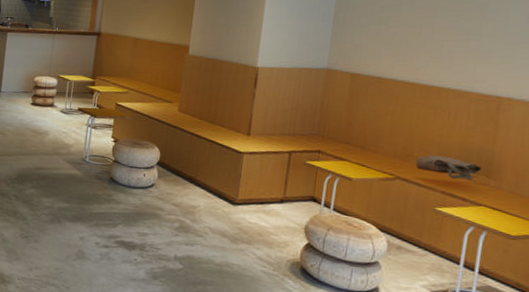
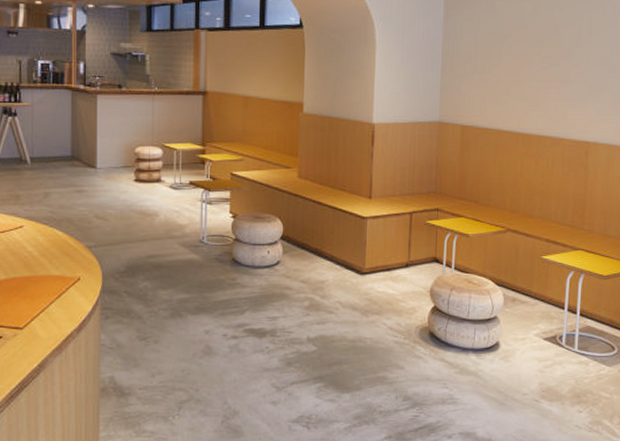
tote bag: present [415,155,482,181] -> none [523,204,577,227]

